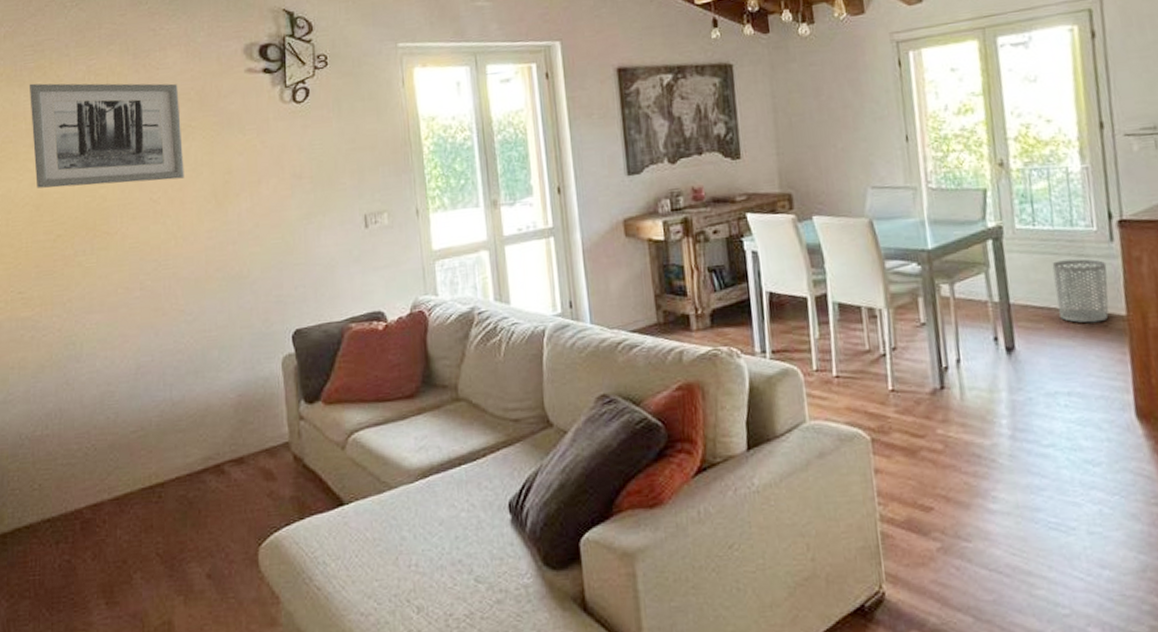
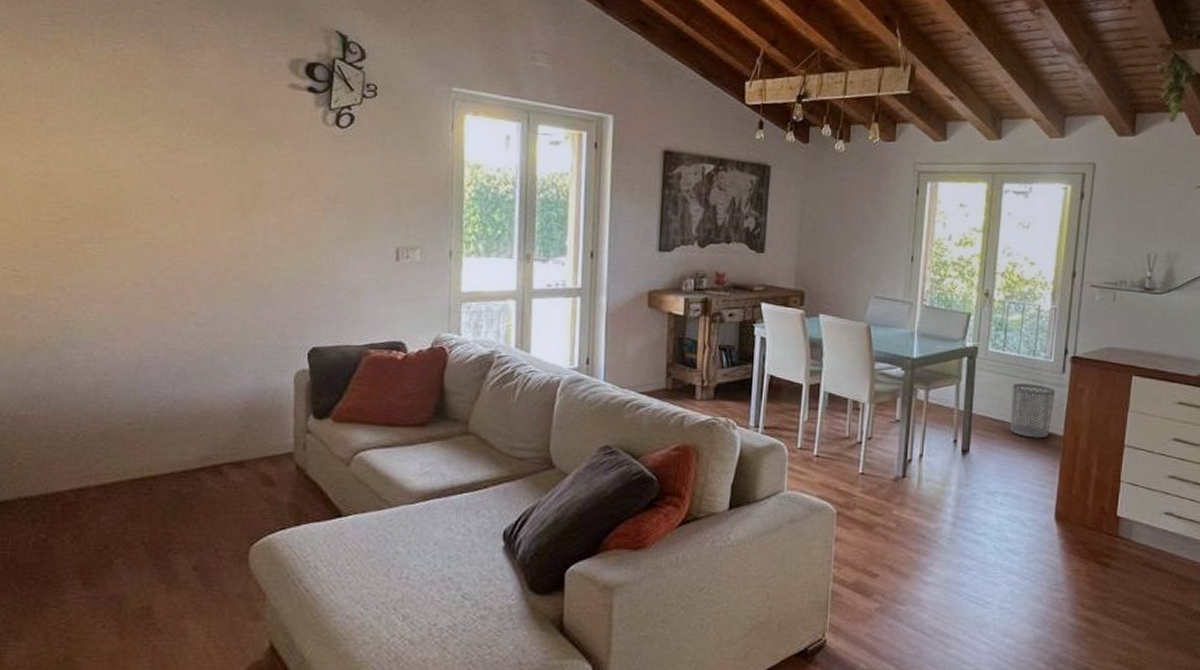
wall art: present [30,83,184,189] -> none [42,56,213,182]

